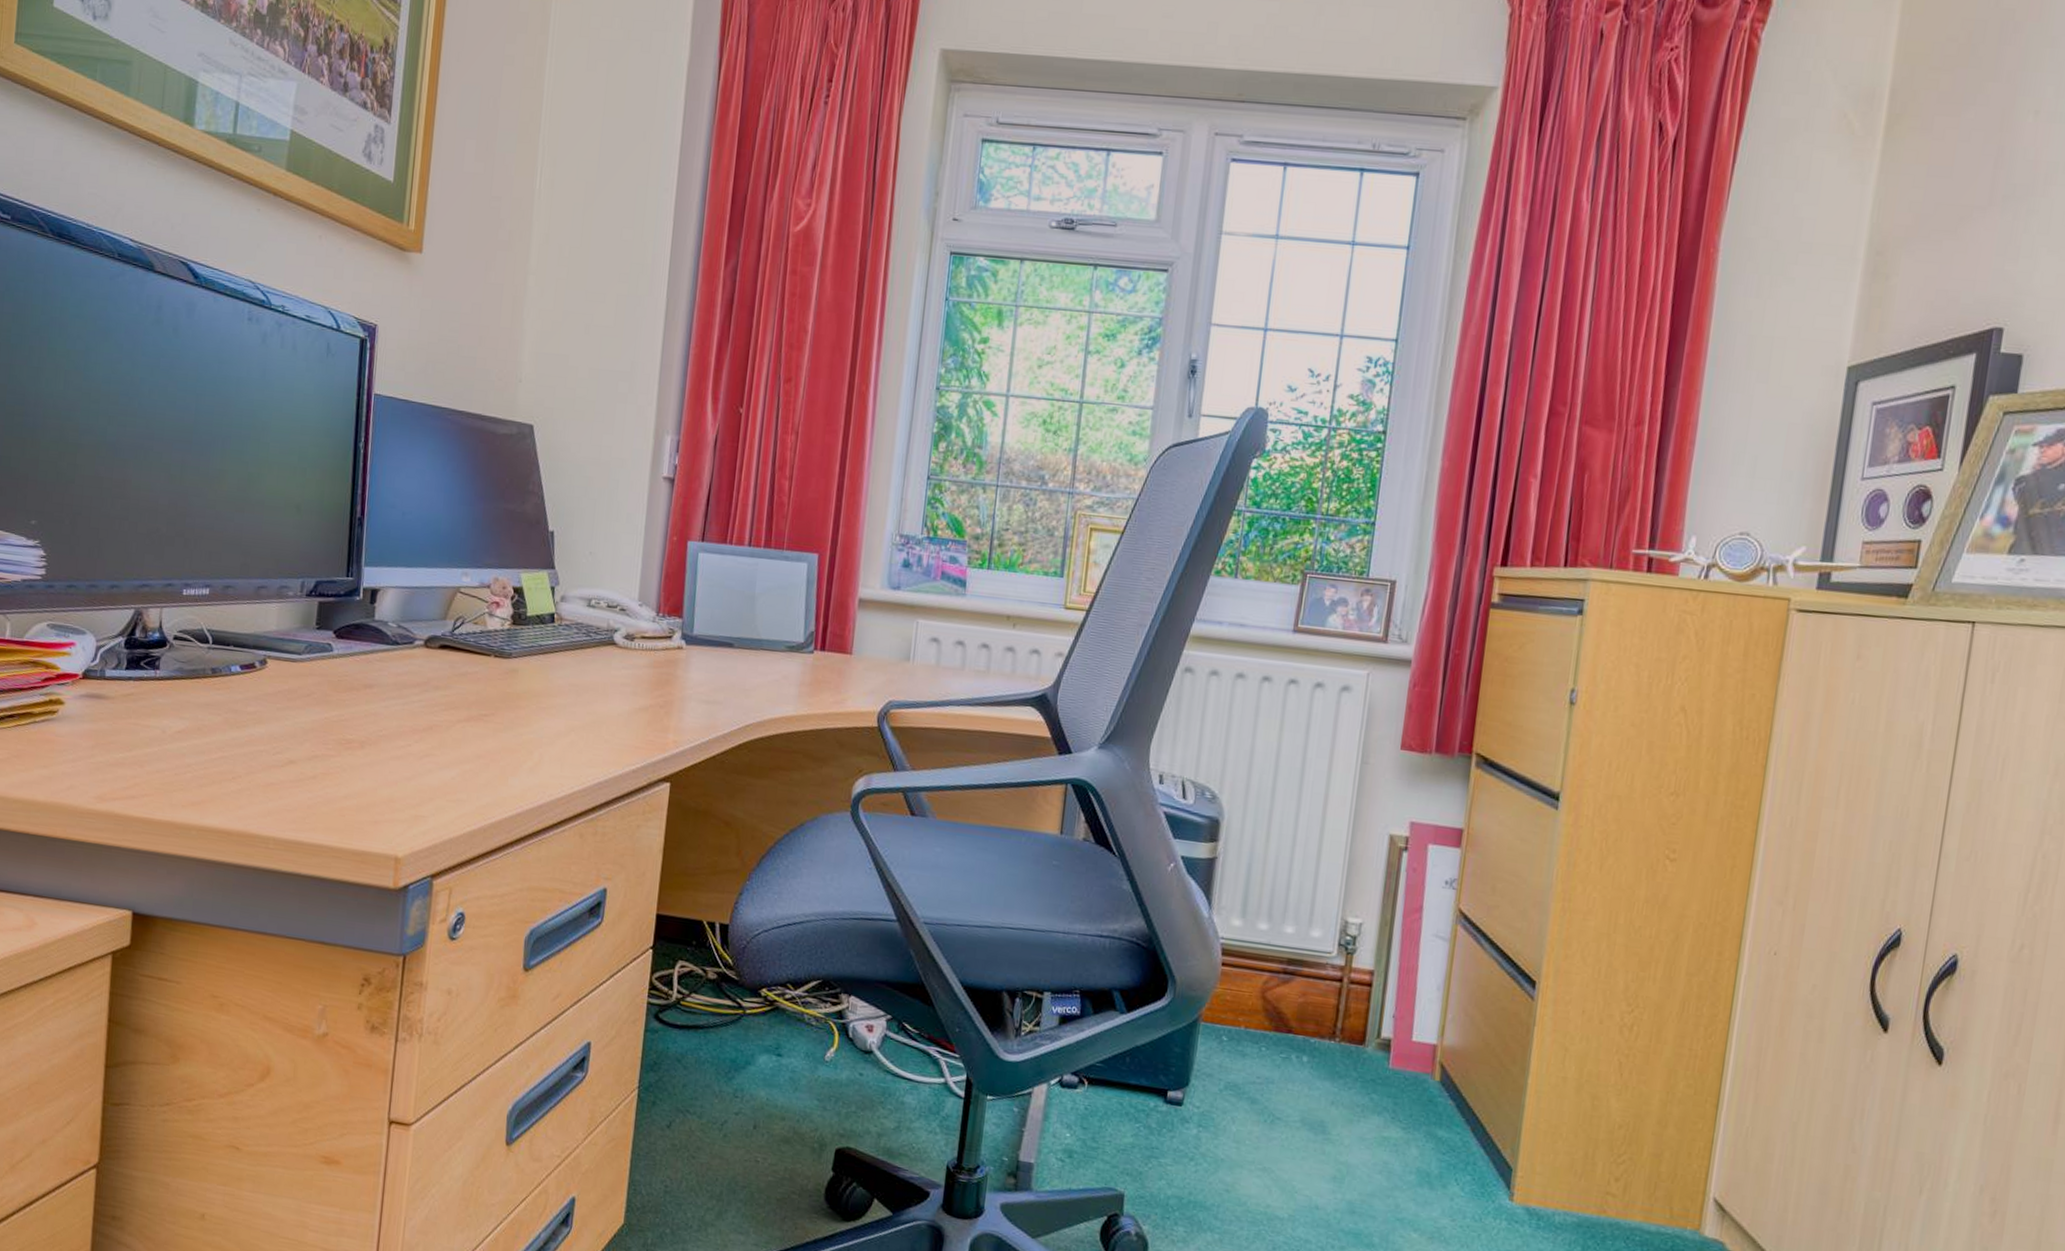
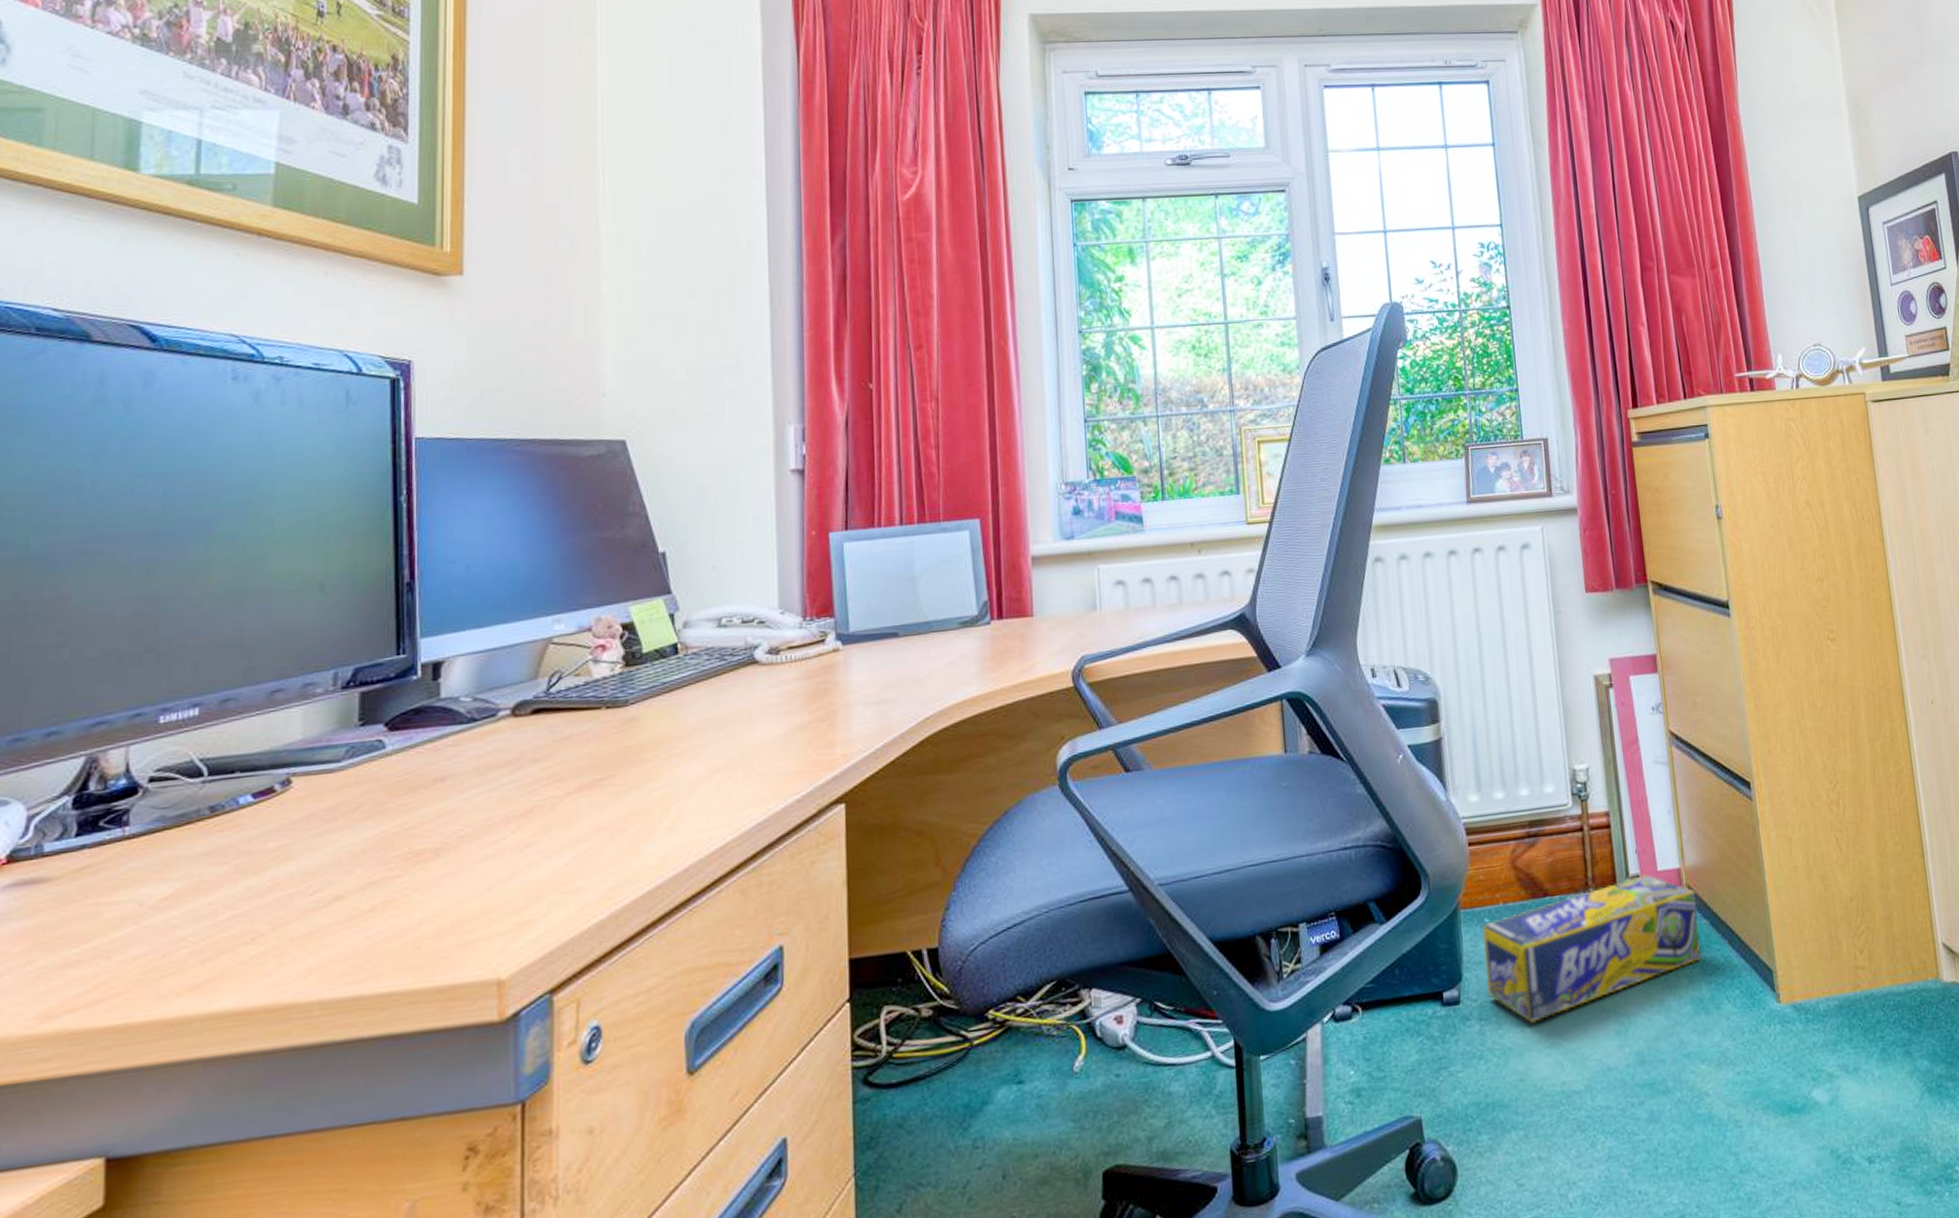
box: none [1211,1040,1448,1144] -> present [1482,874,1701,1023]

